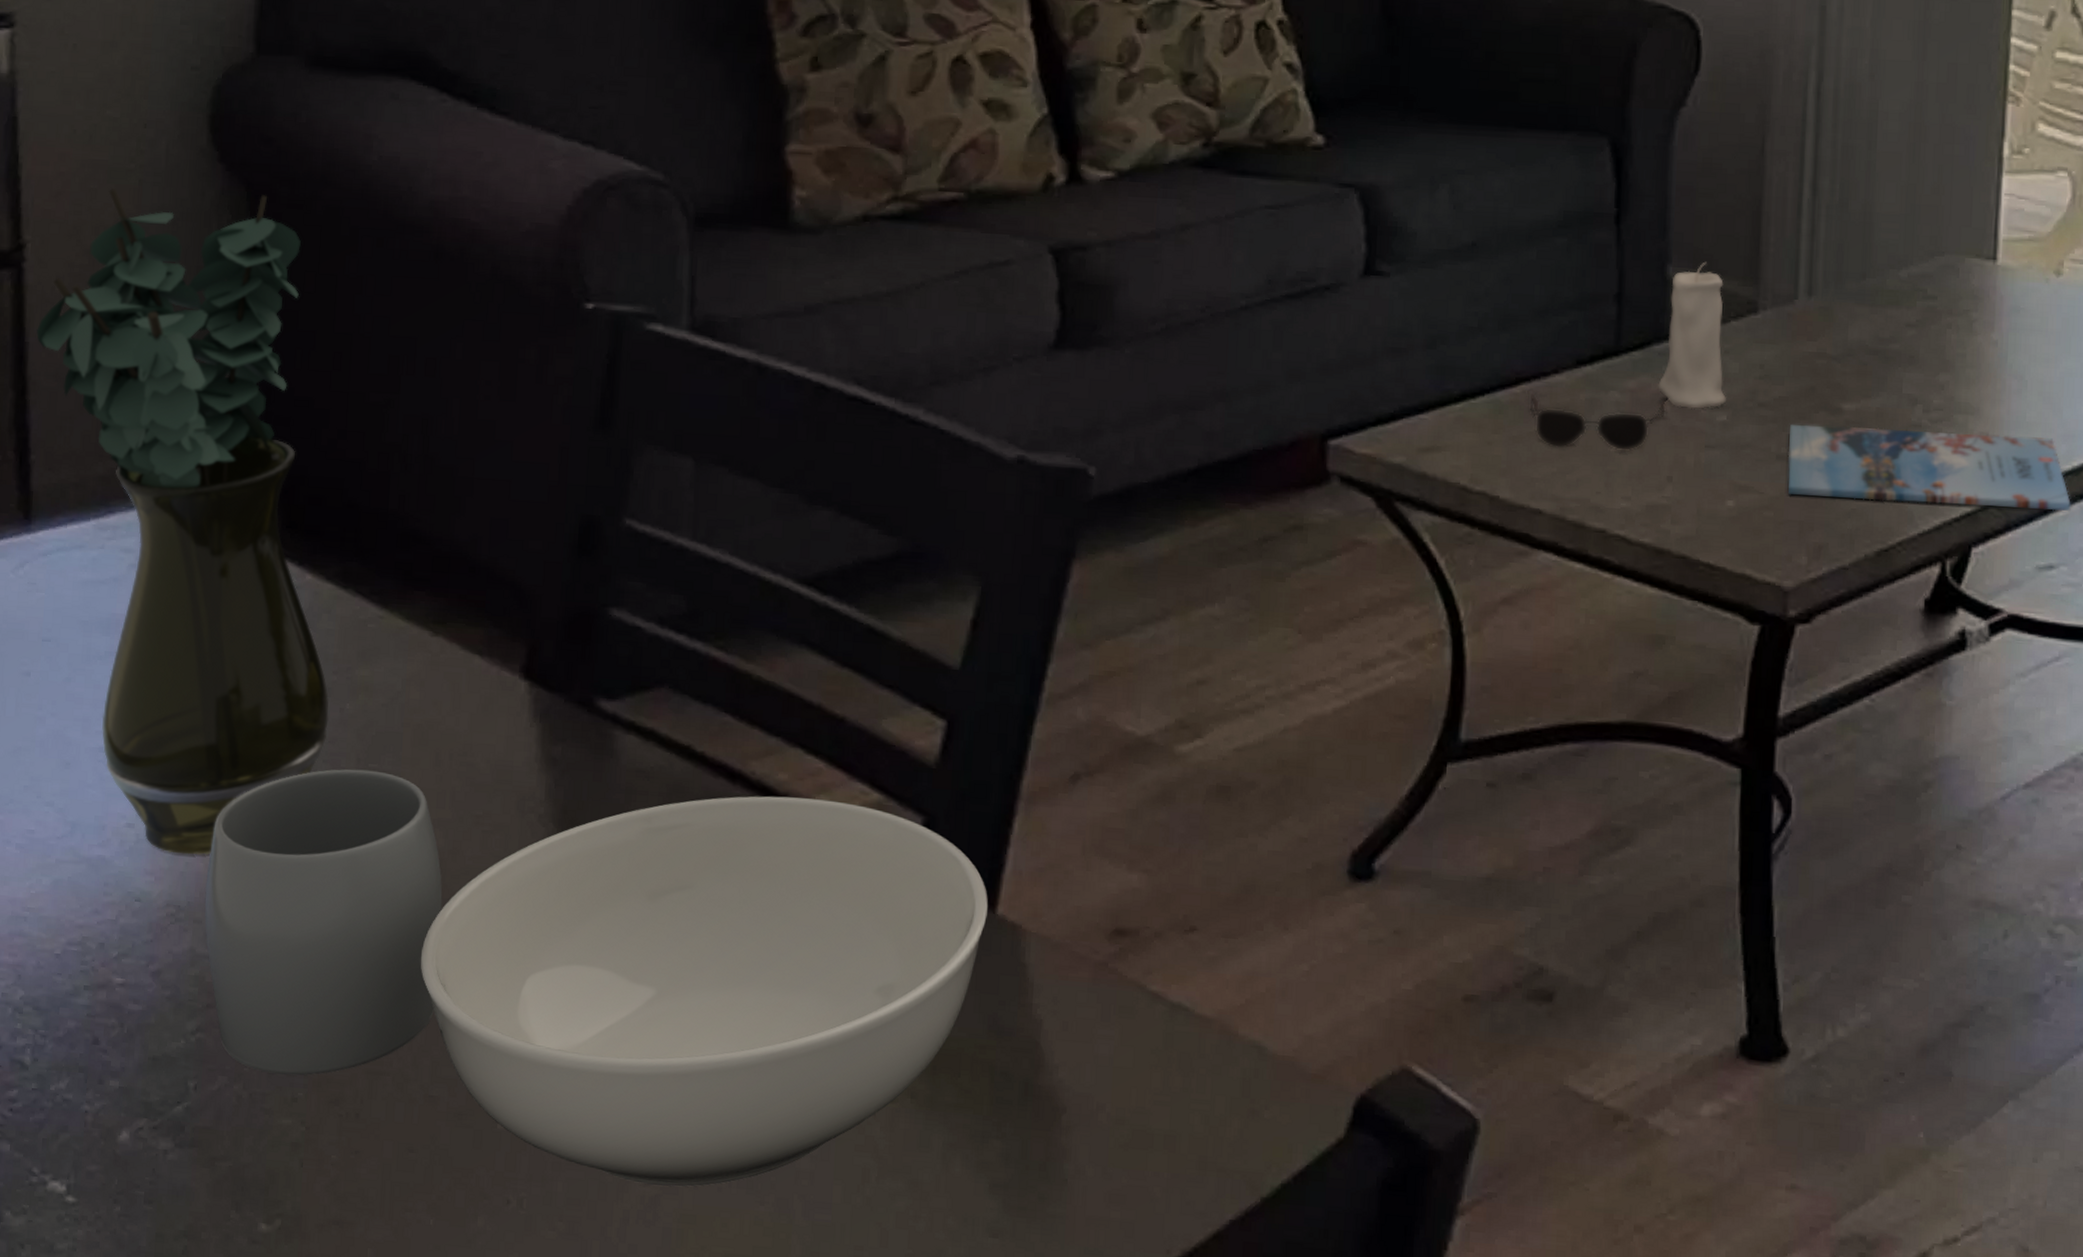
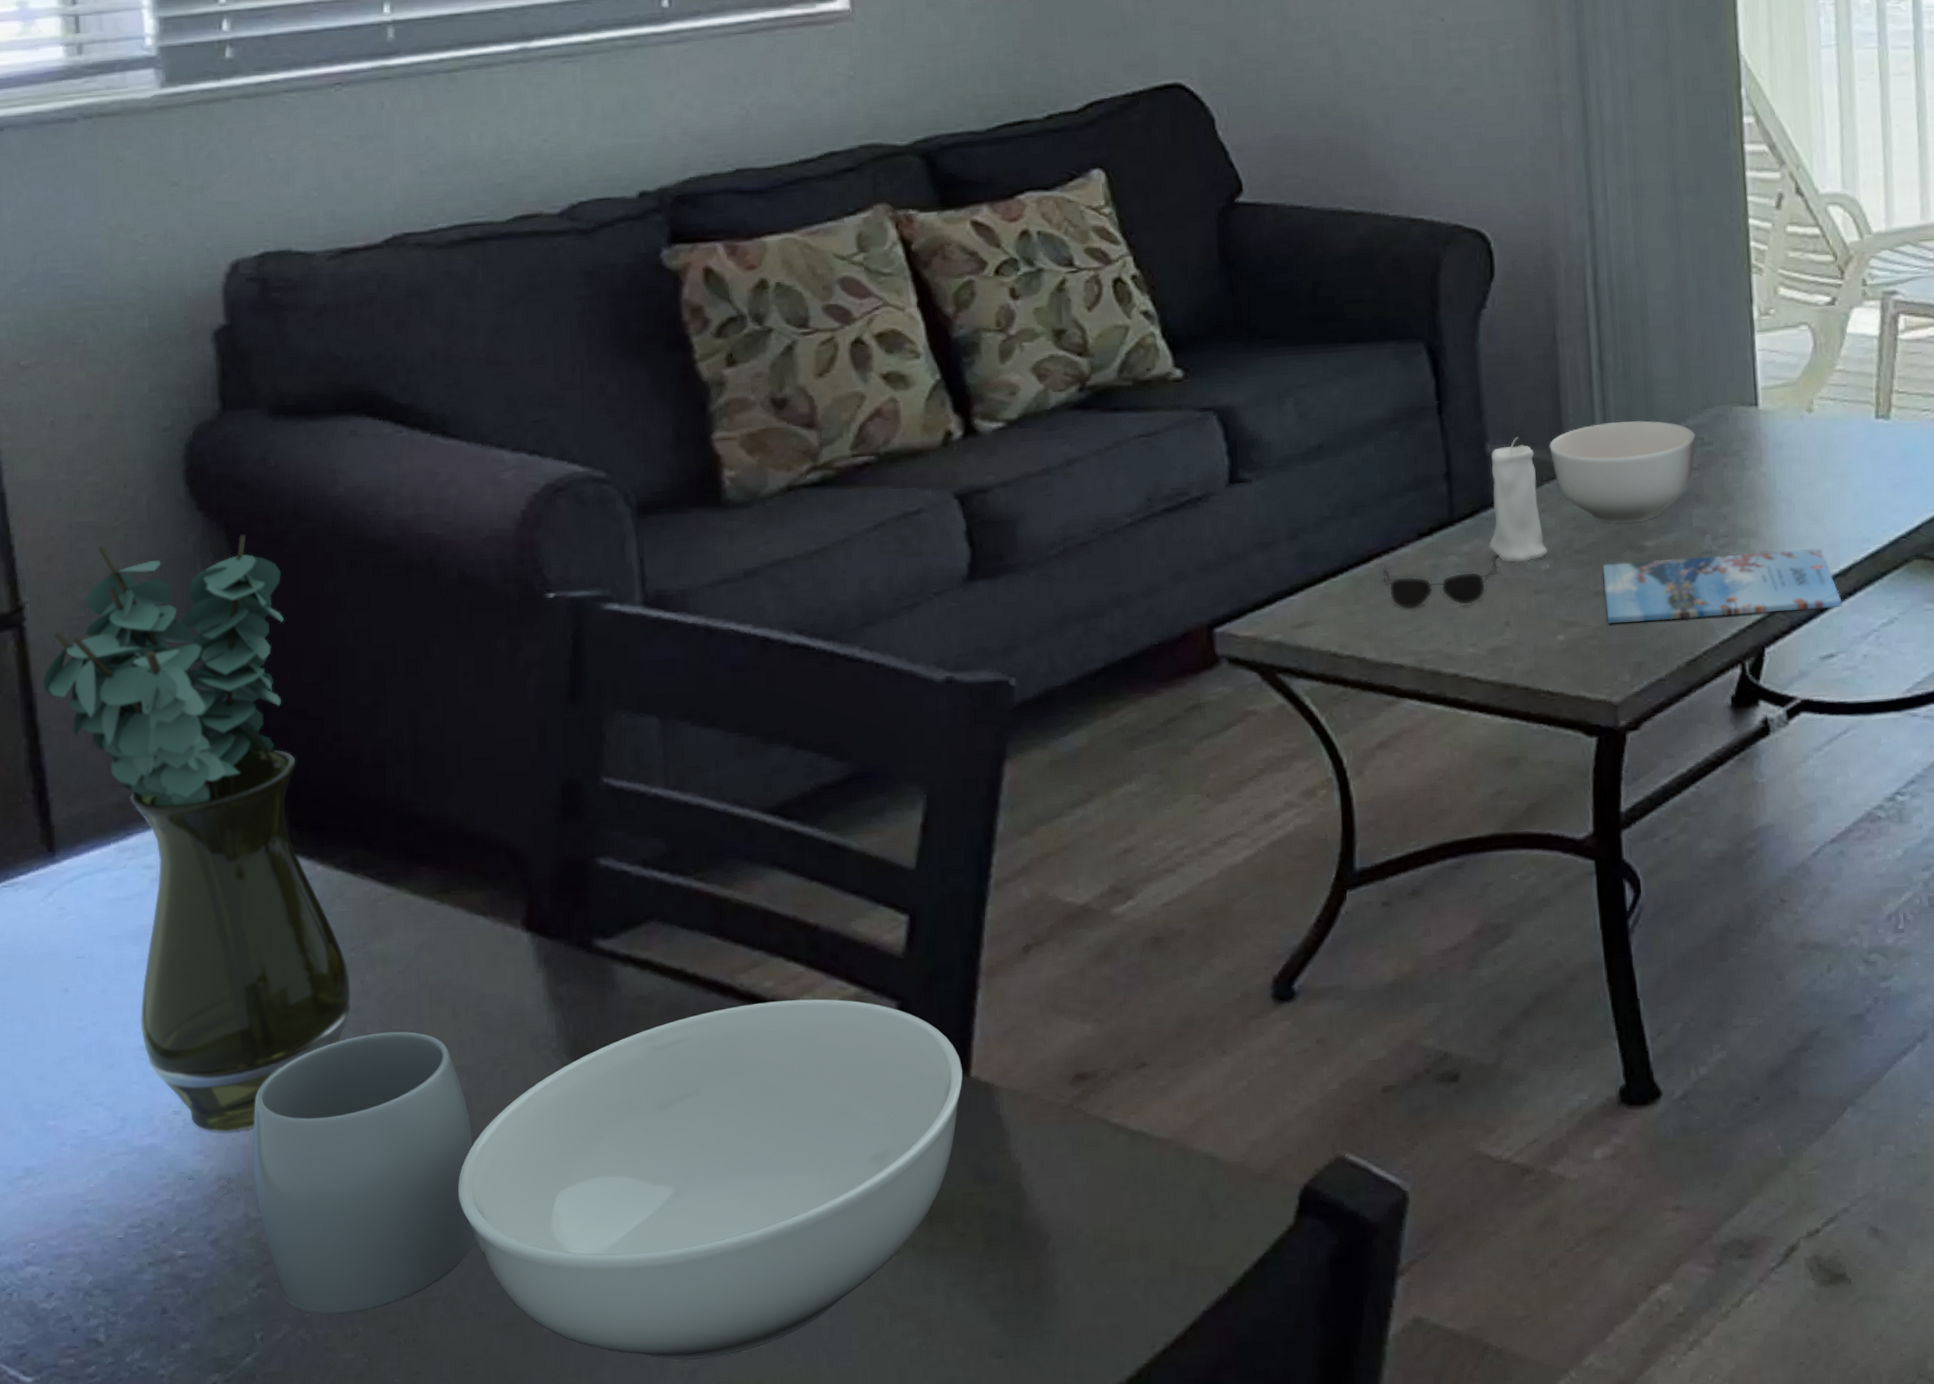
bowl: none [1741,258,1917,380] -> present [1549,420,1696,524]

